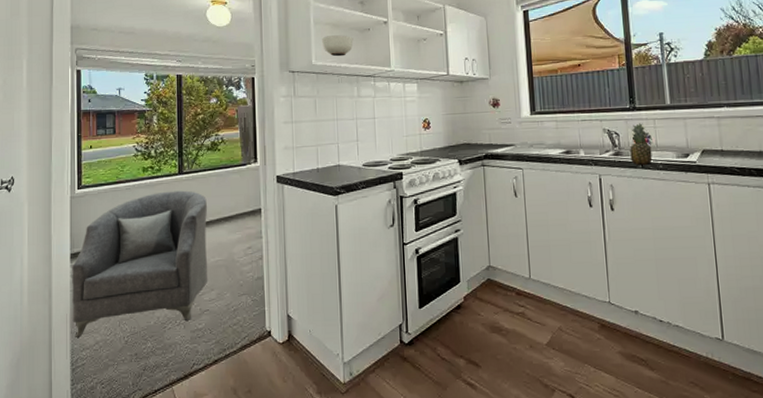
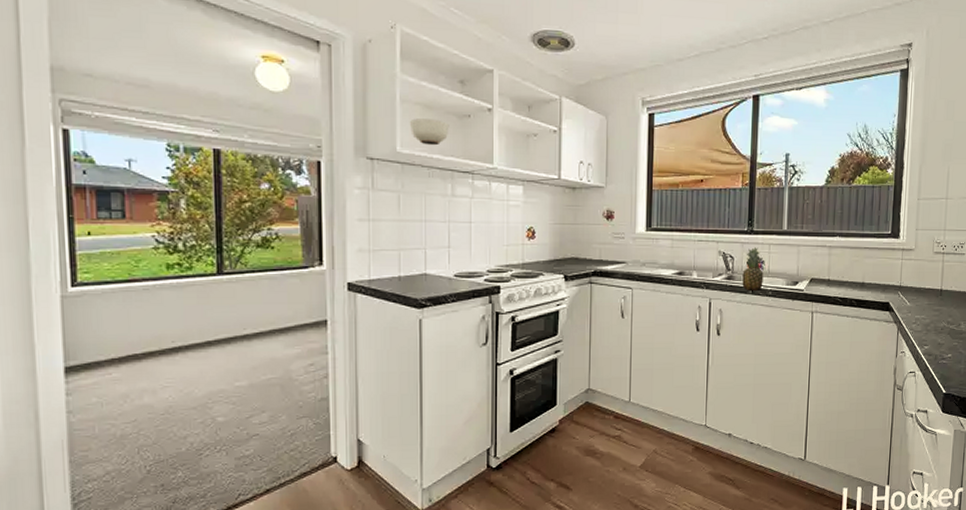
armchair: present [72,190,208,339] -> none [67,294,258,469]

